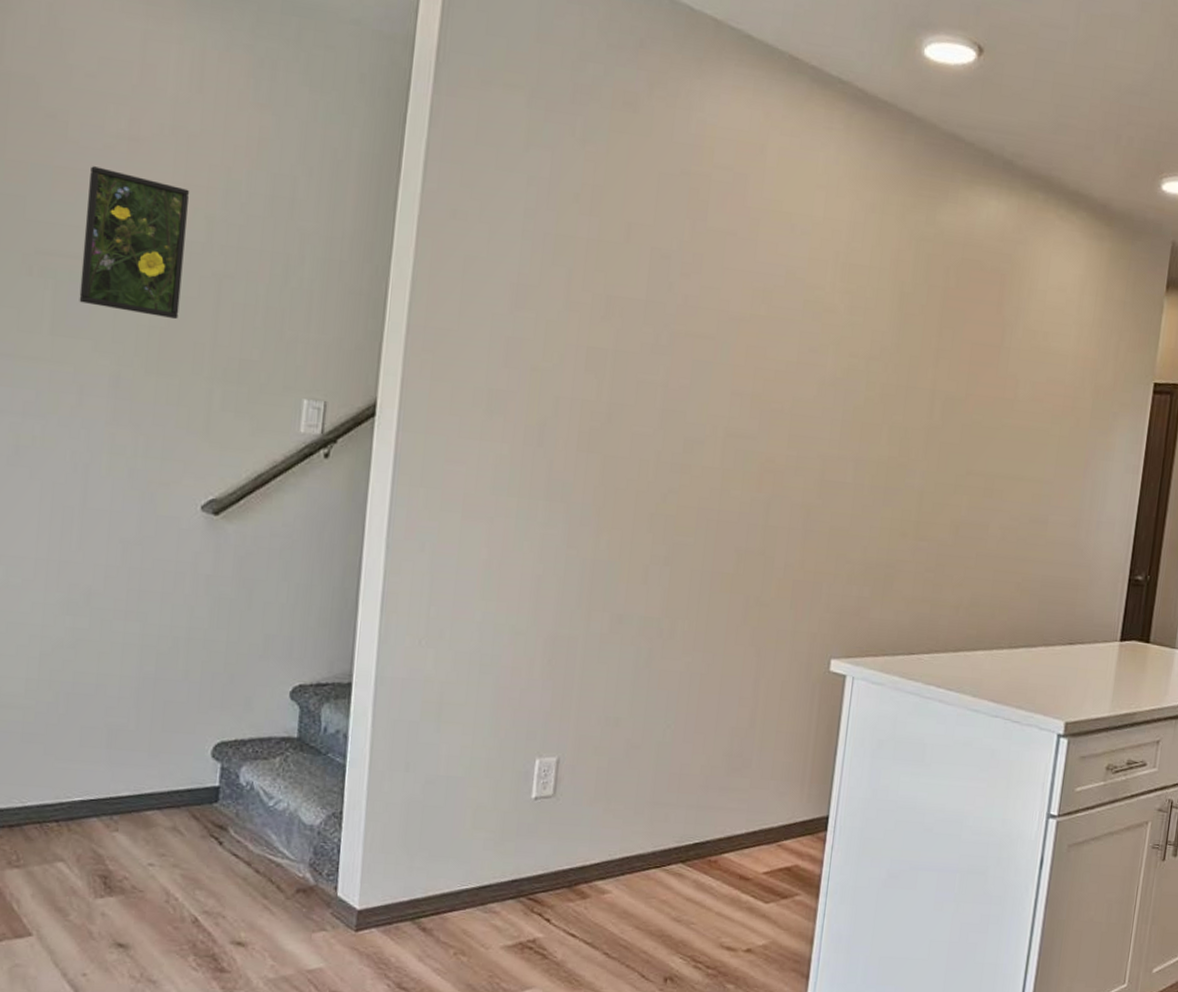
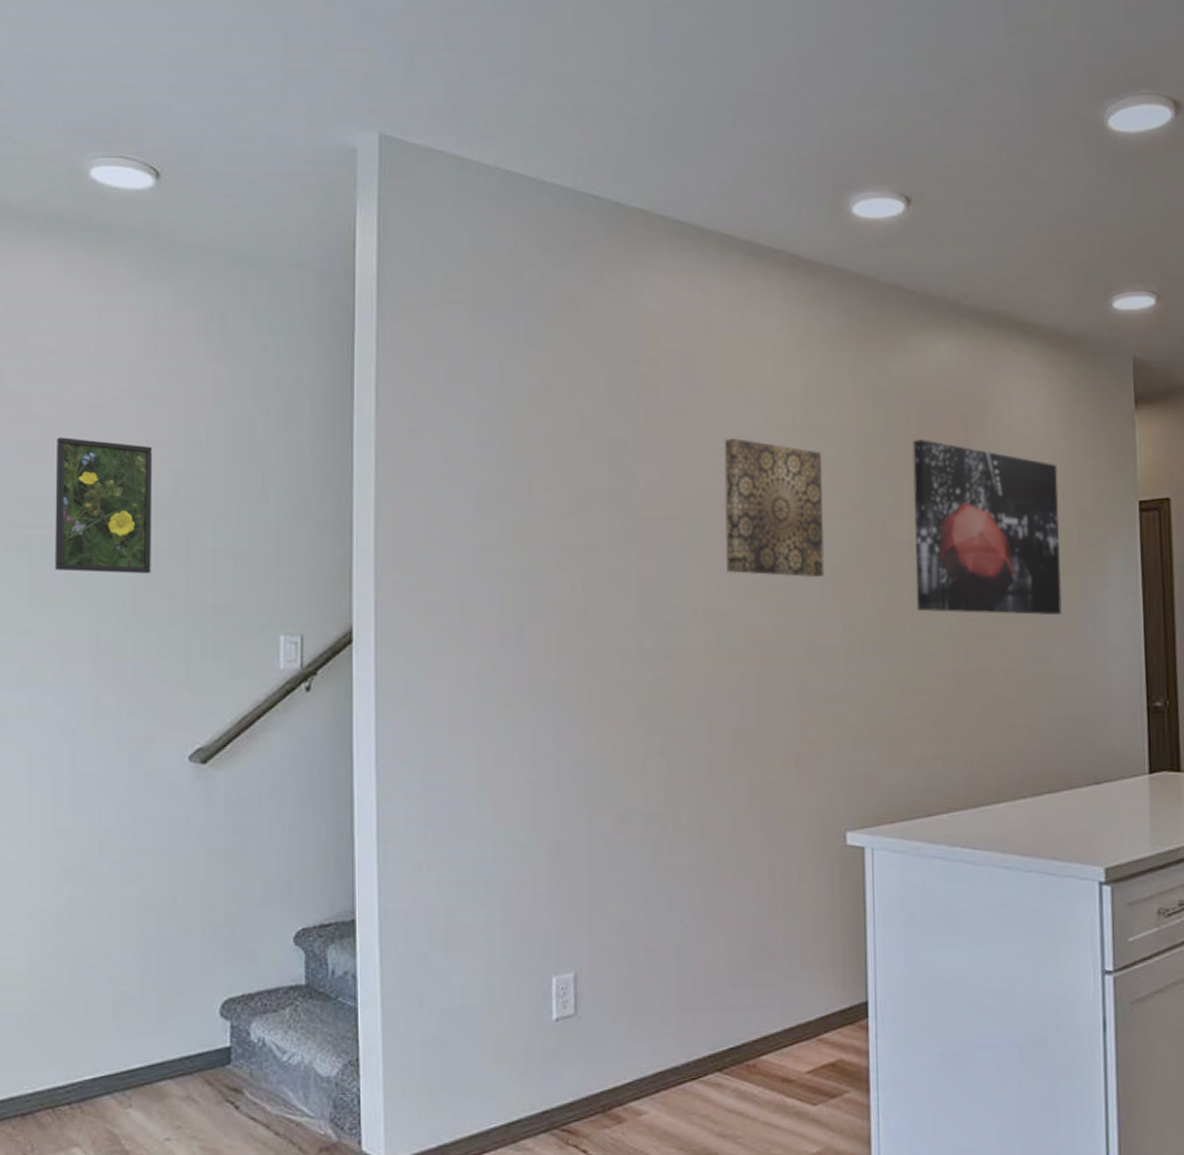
wall art: none [751,264,858,414] -> present [724,437,825,577]
wall art: none [928,293,1083,481] -> present [912,439,1062,615]

